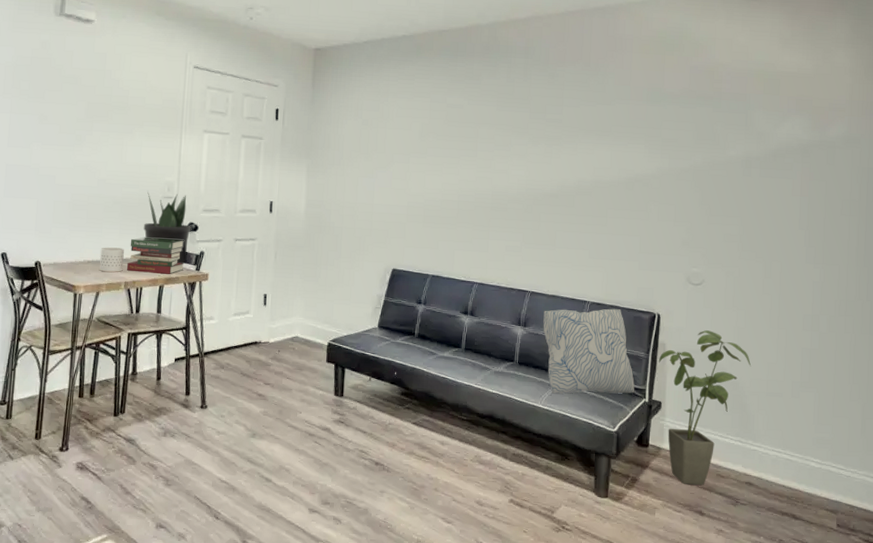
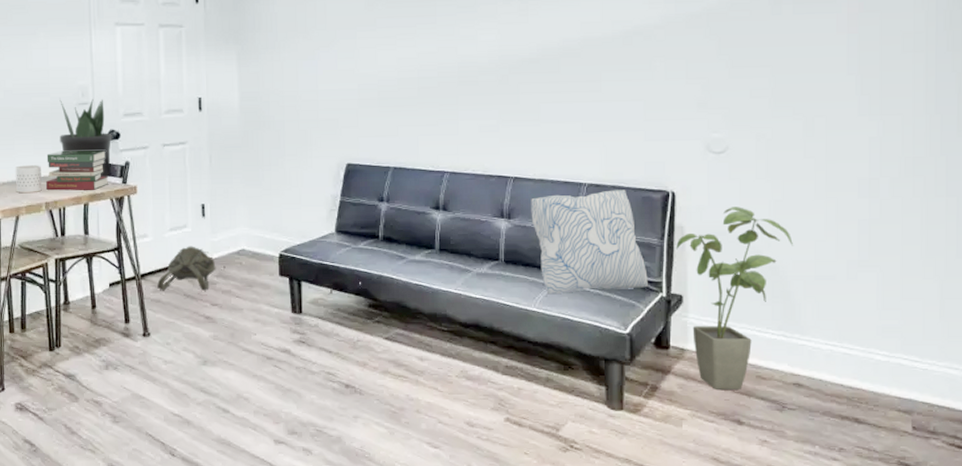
backpack: none [218,330,272,371] -> present [157,246,216,291]

